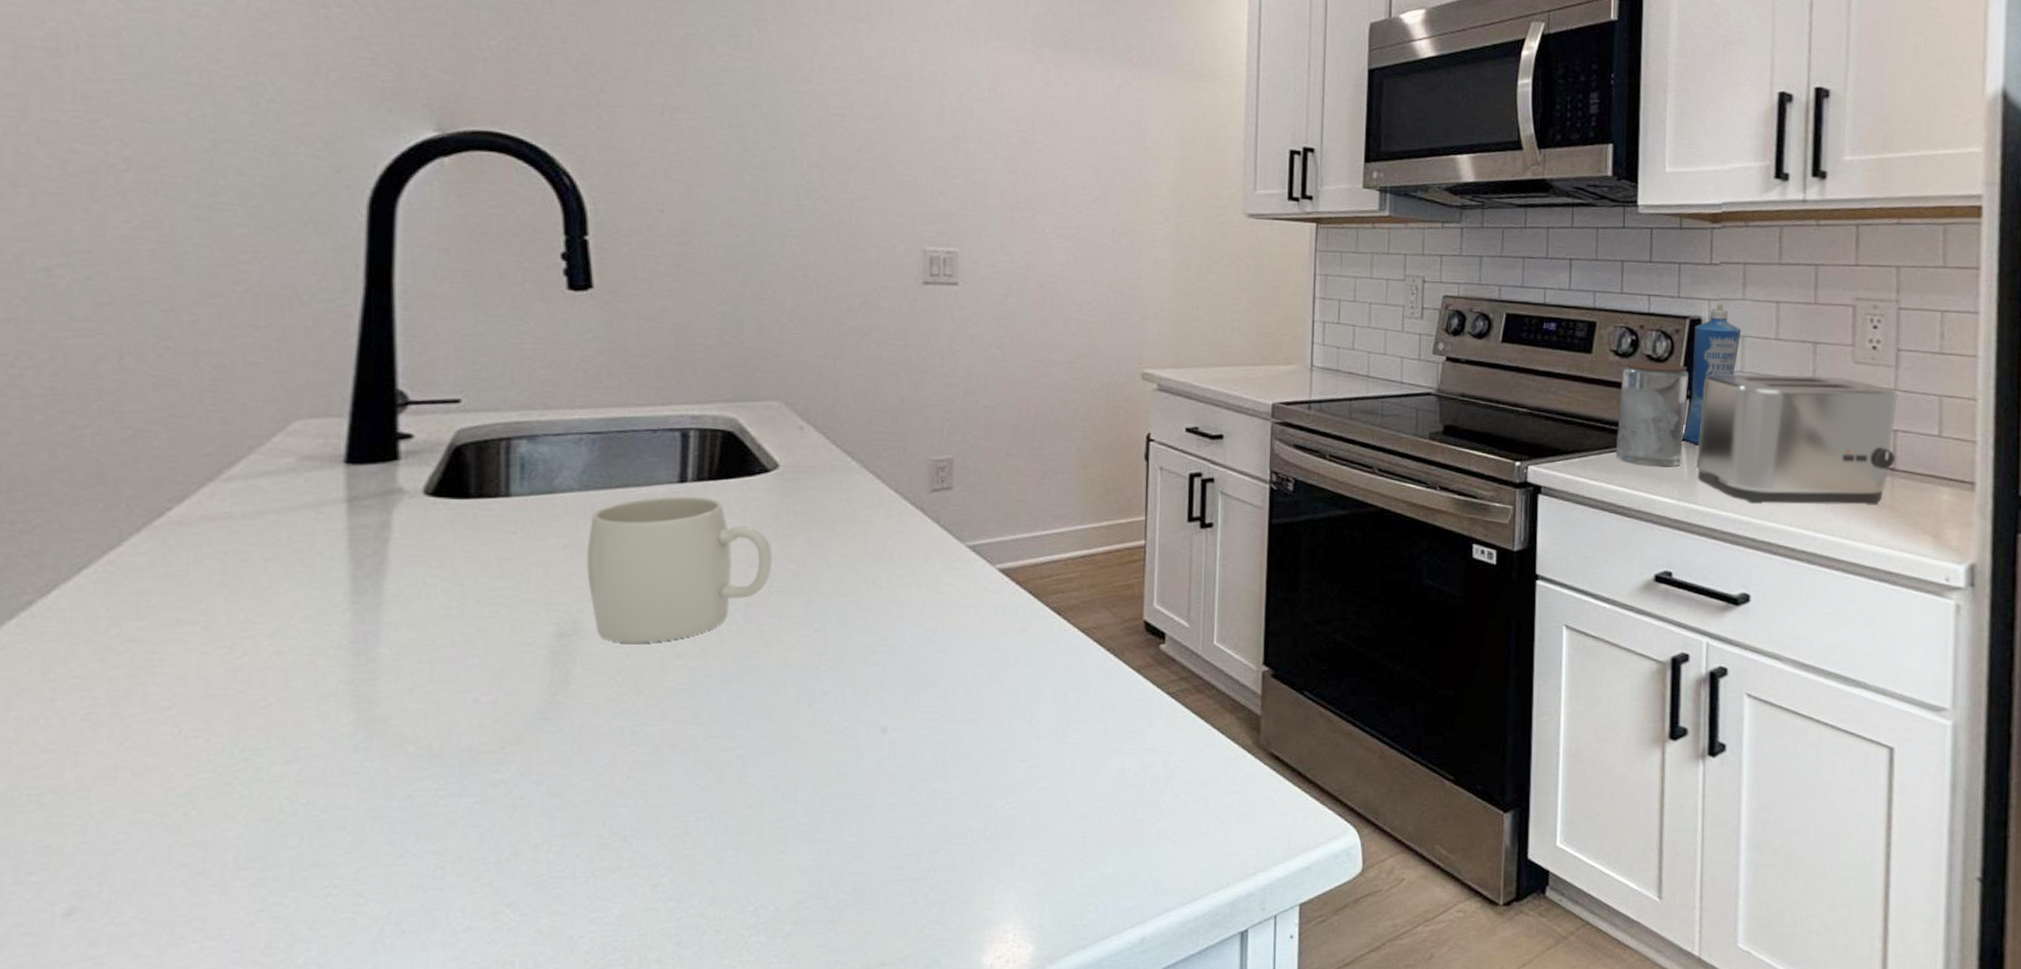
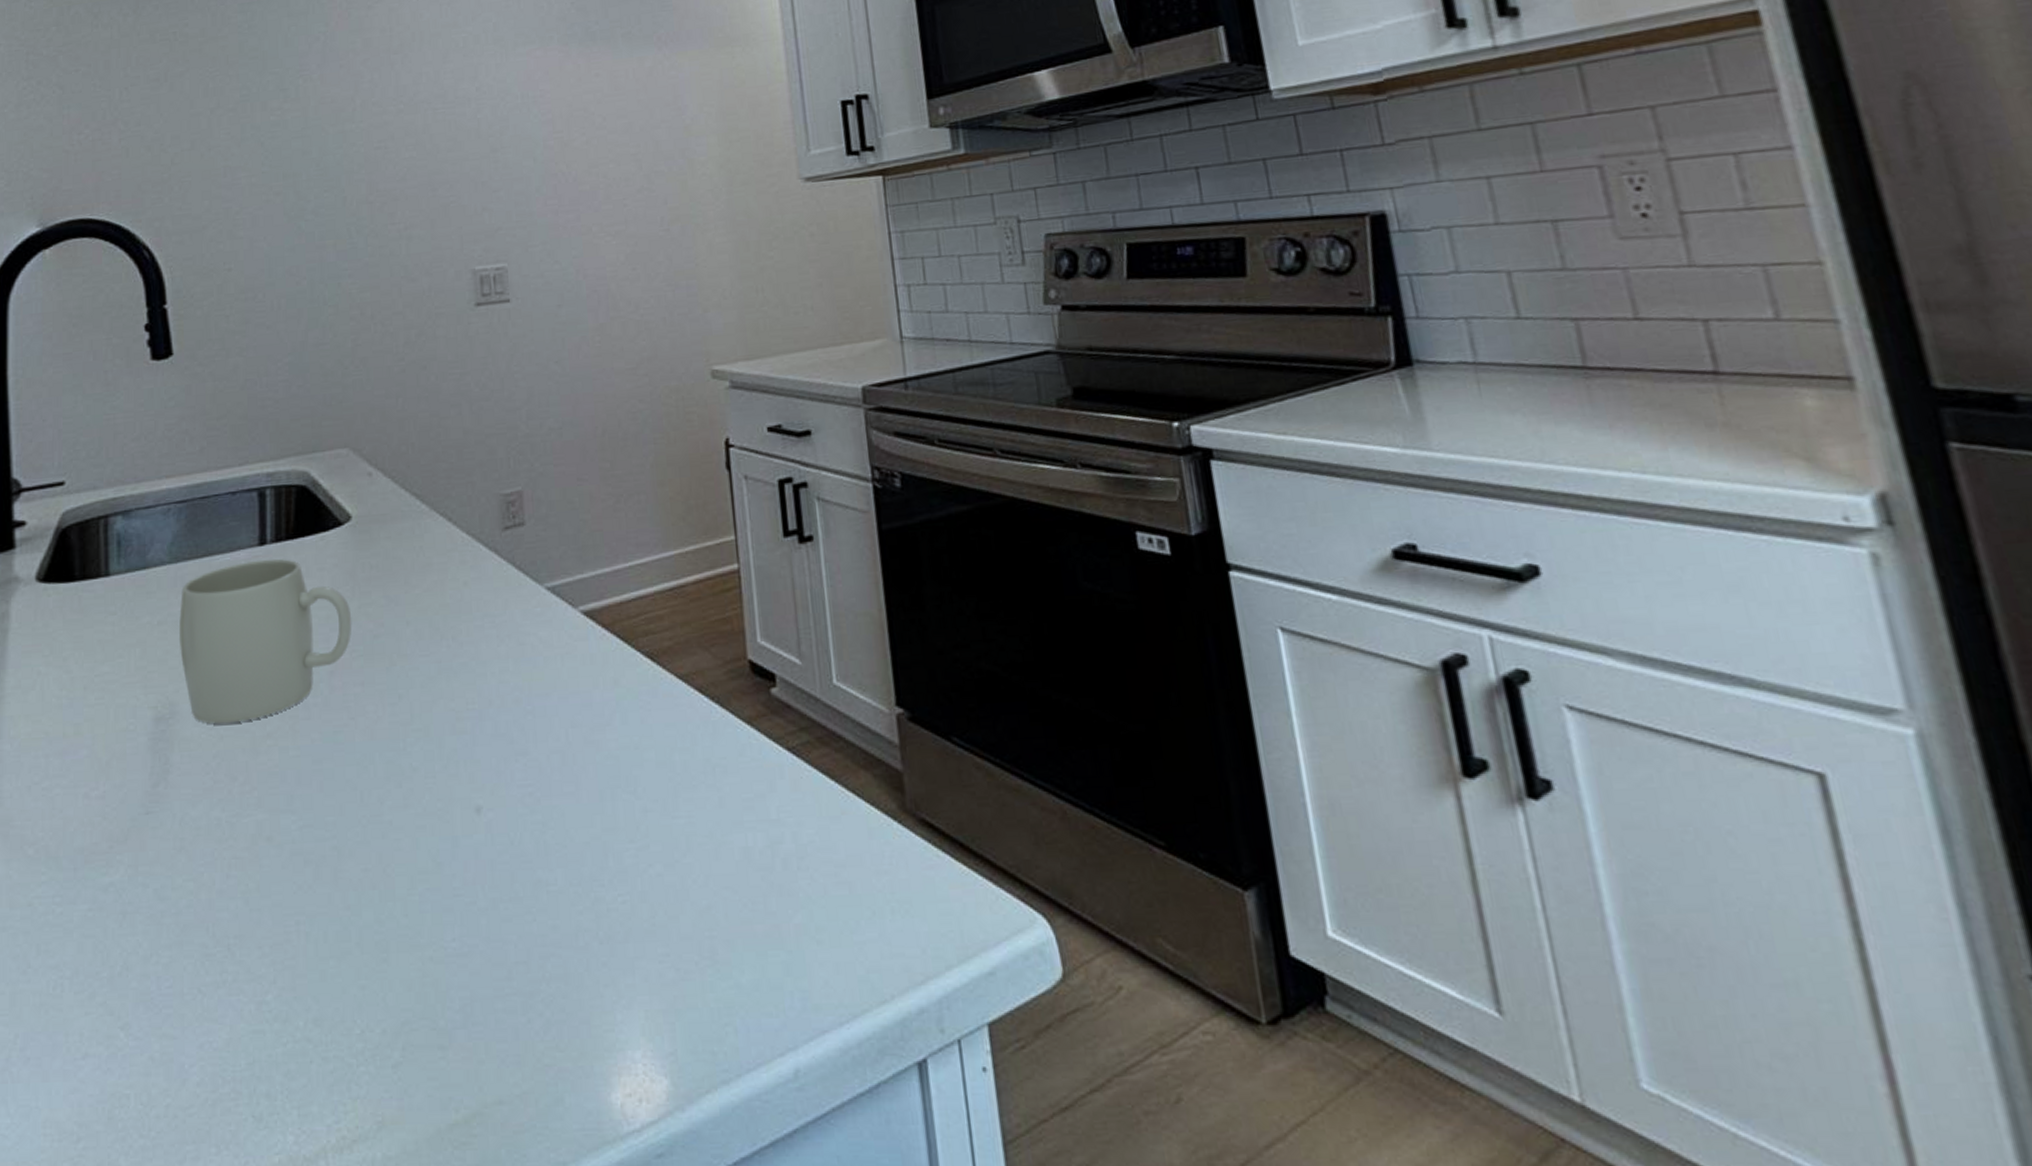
jar: present [1615,361,1689,467] -> none [1291,274,1397,410]
squeeze bottle: present [1683,303,1742,445] -> none [1378,190,1448,374]
toaster: present [1696,373,1898,507] -> none [1406,259,1716,443]

